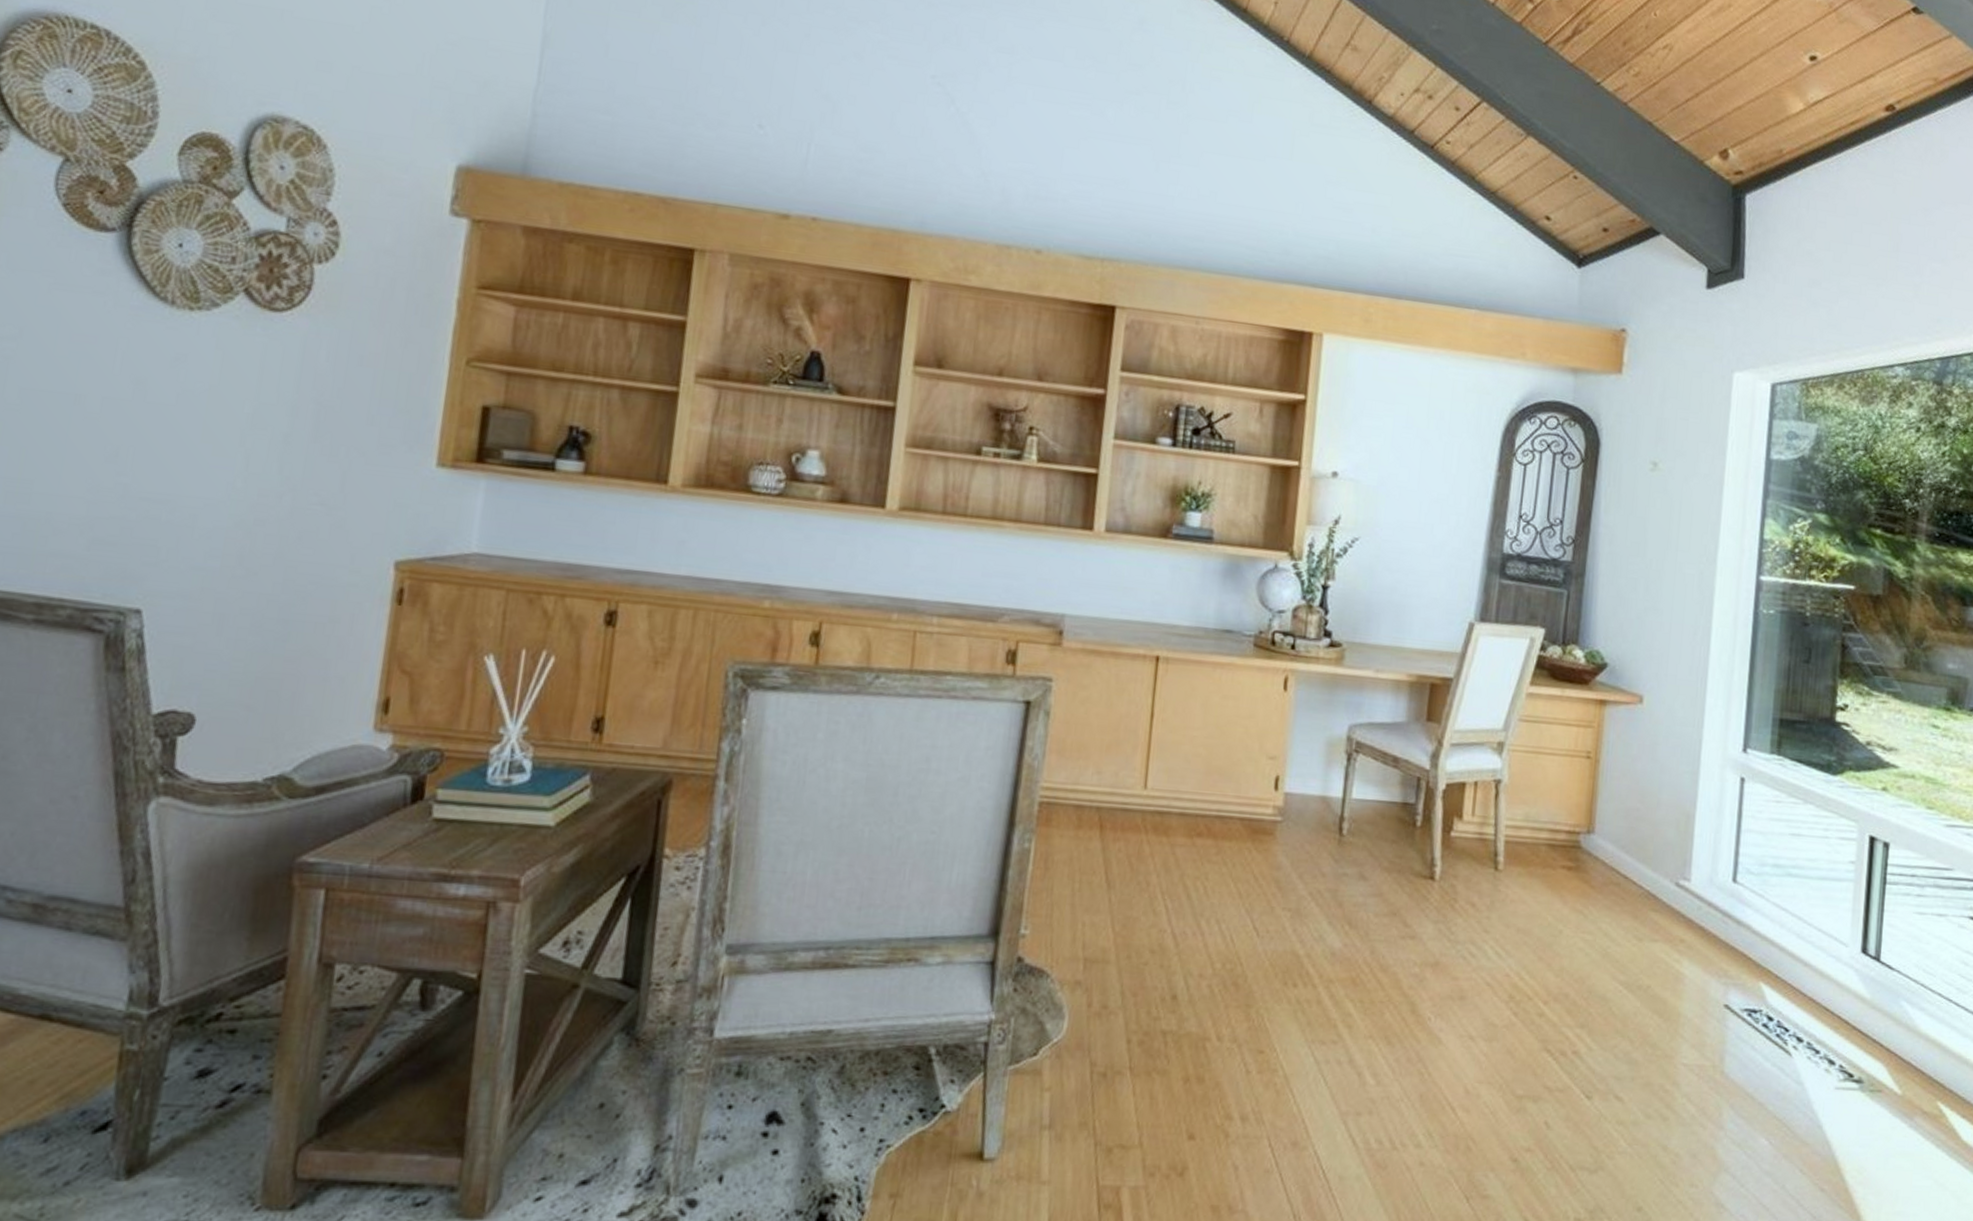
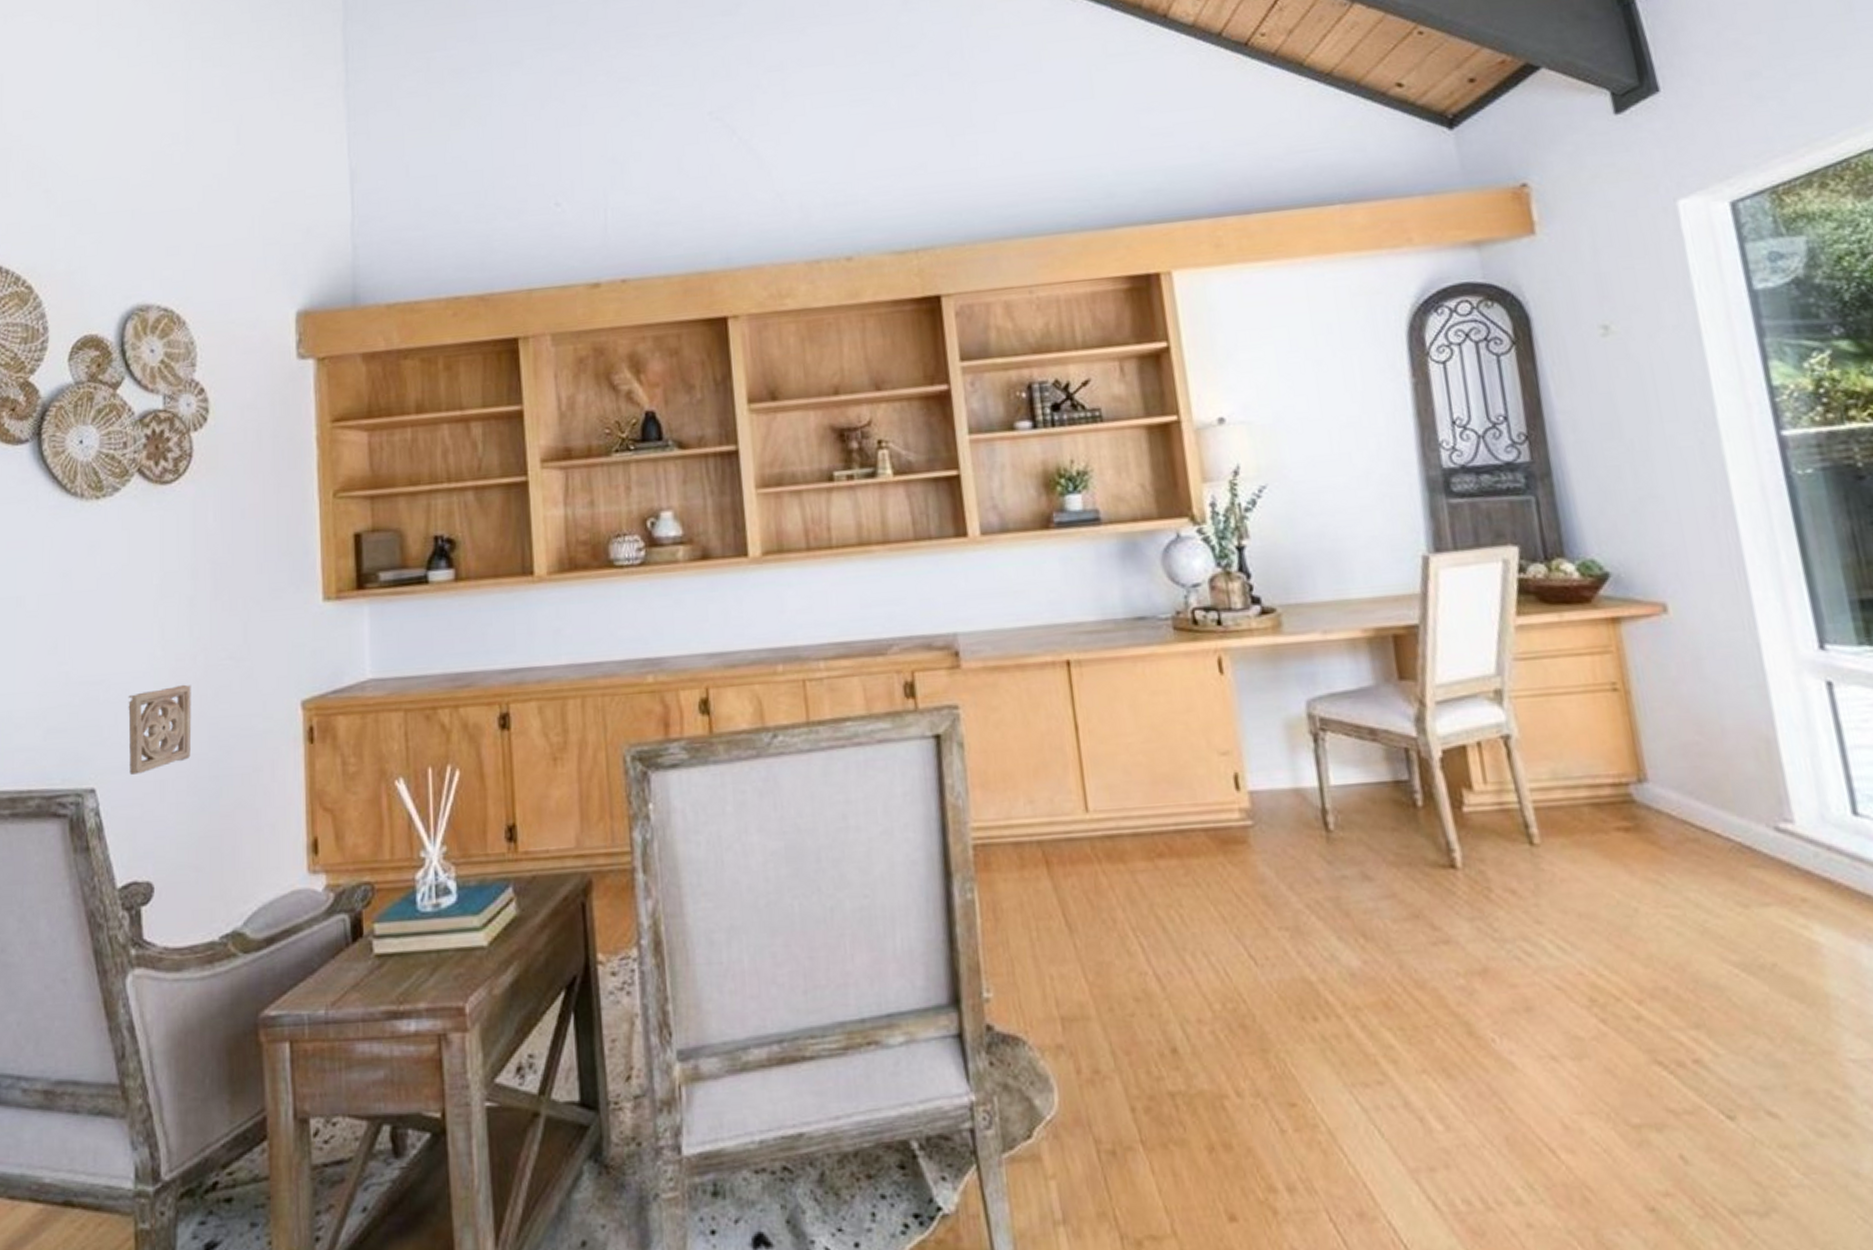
wall ornament: none [185,520,272,604] -> present [128,684,192,775]

